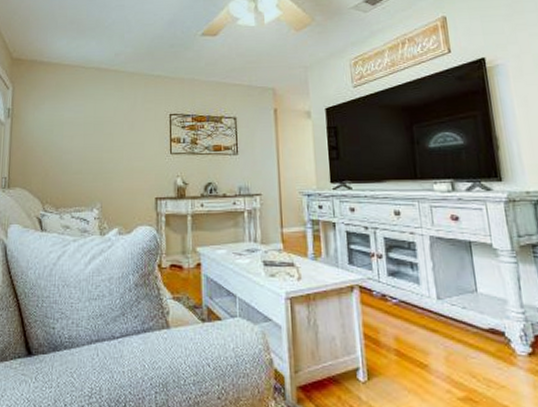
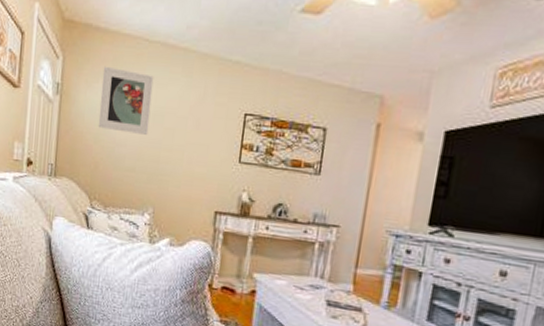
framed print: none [46,90,92,142] -> present [98,66,154,135]

